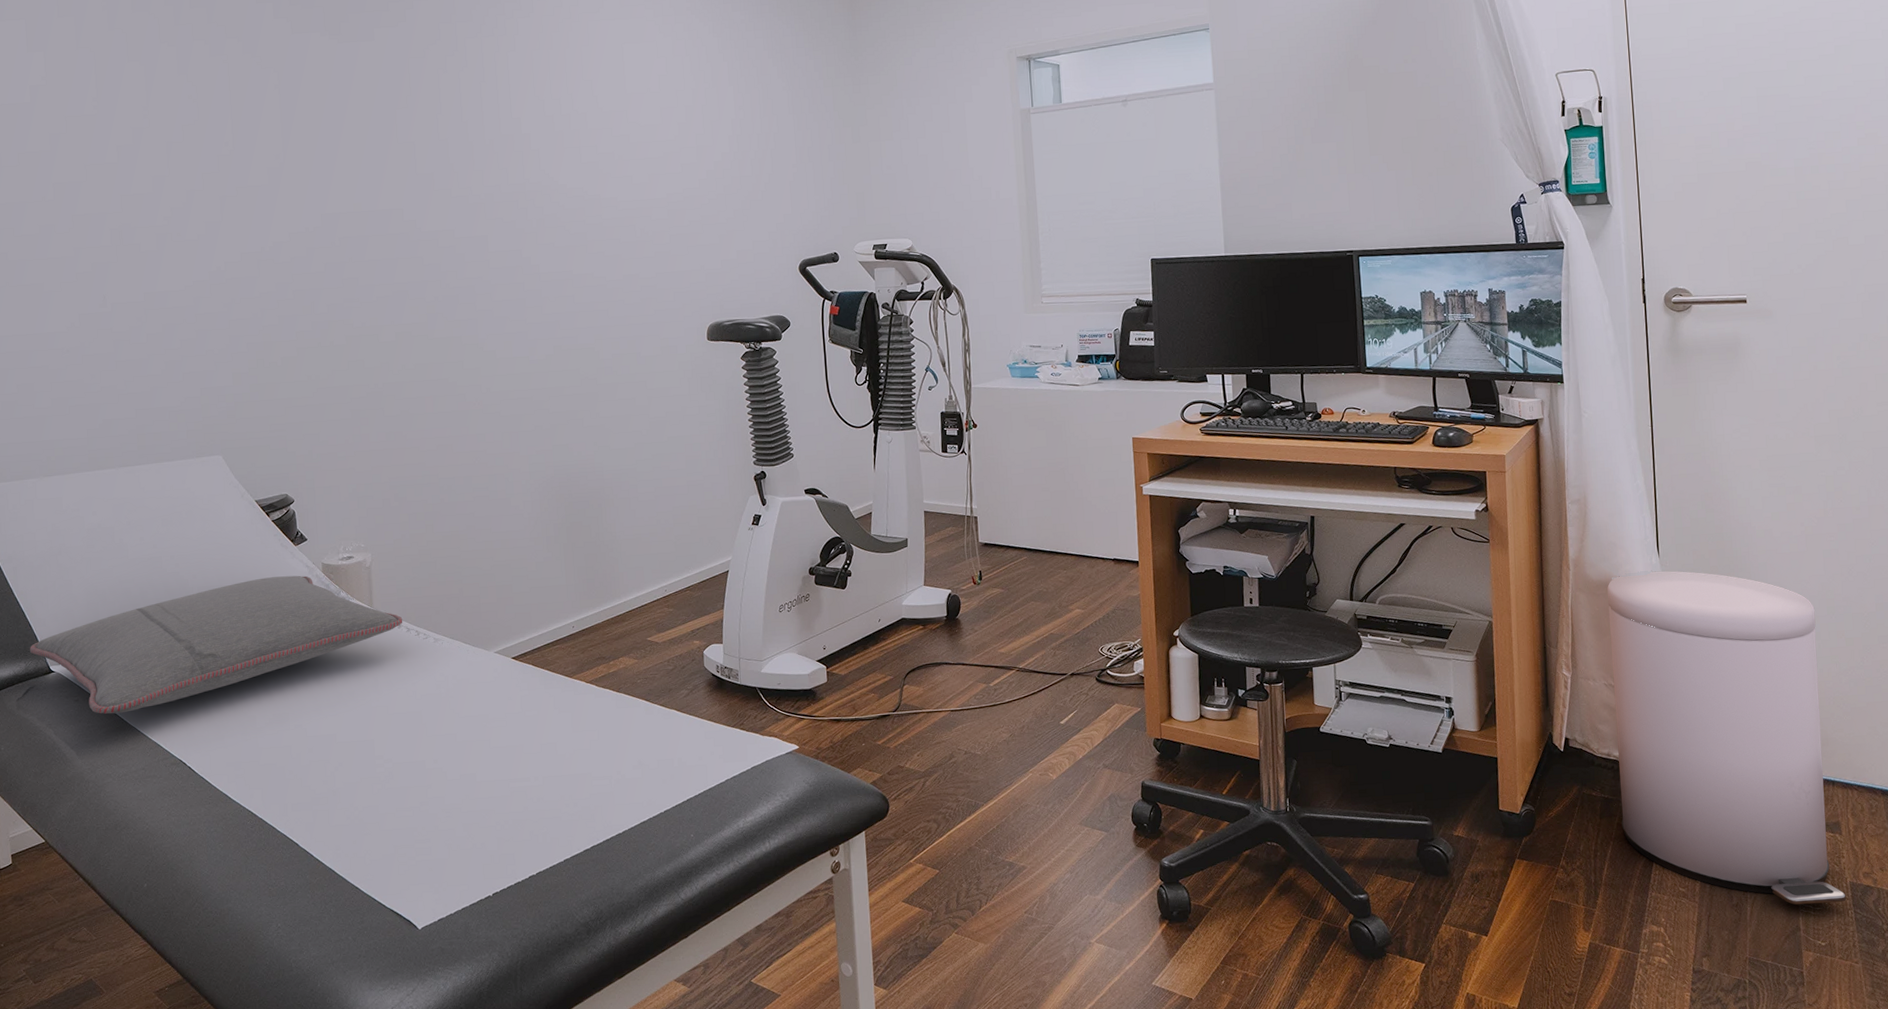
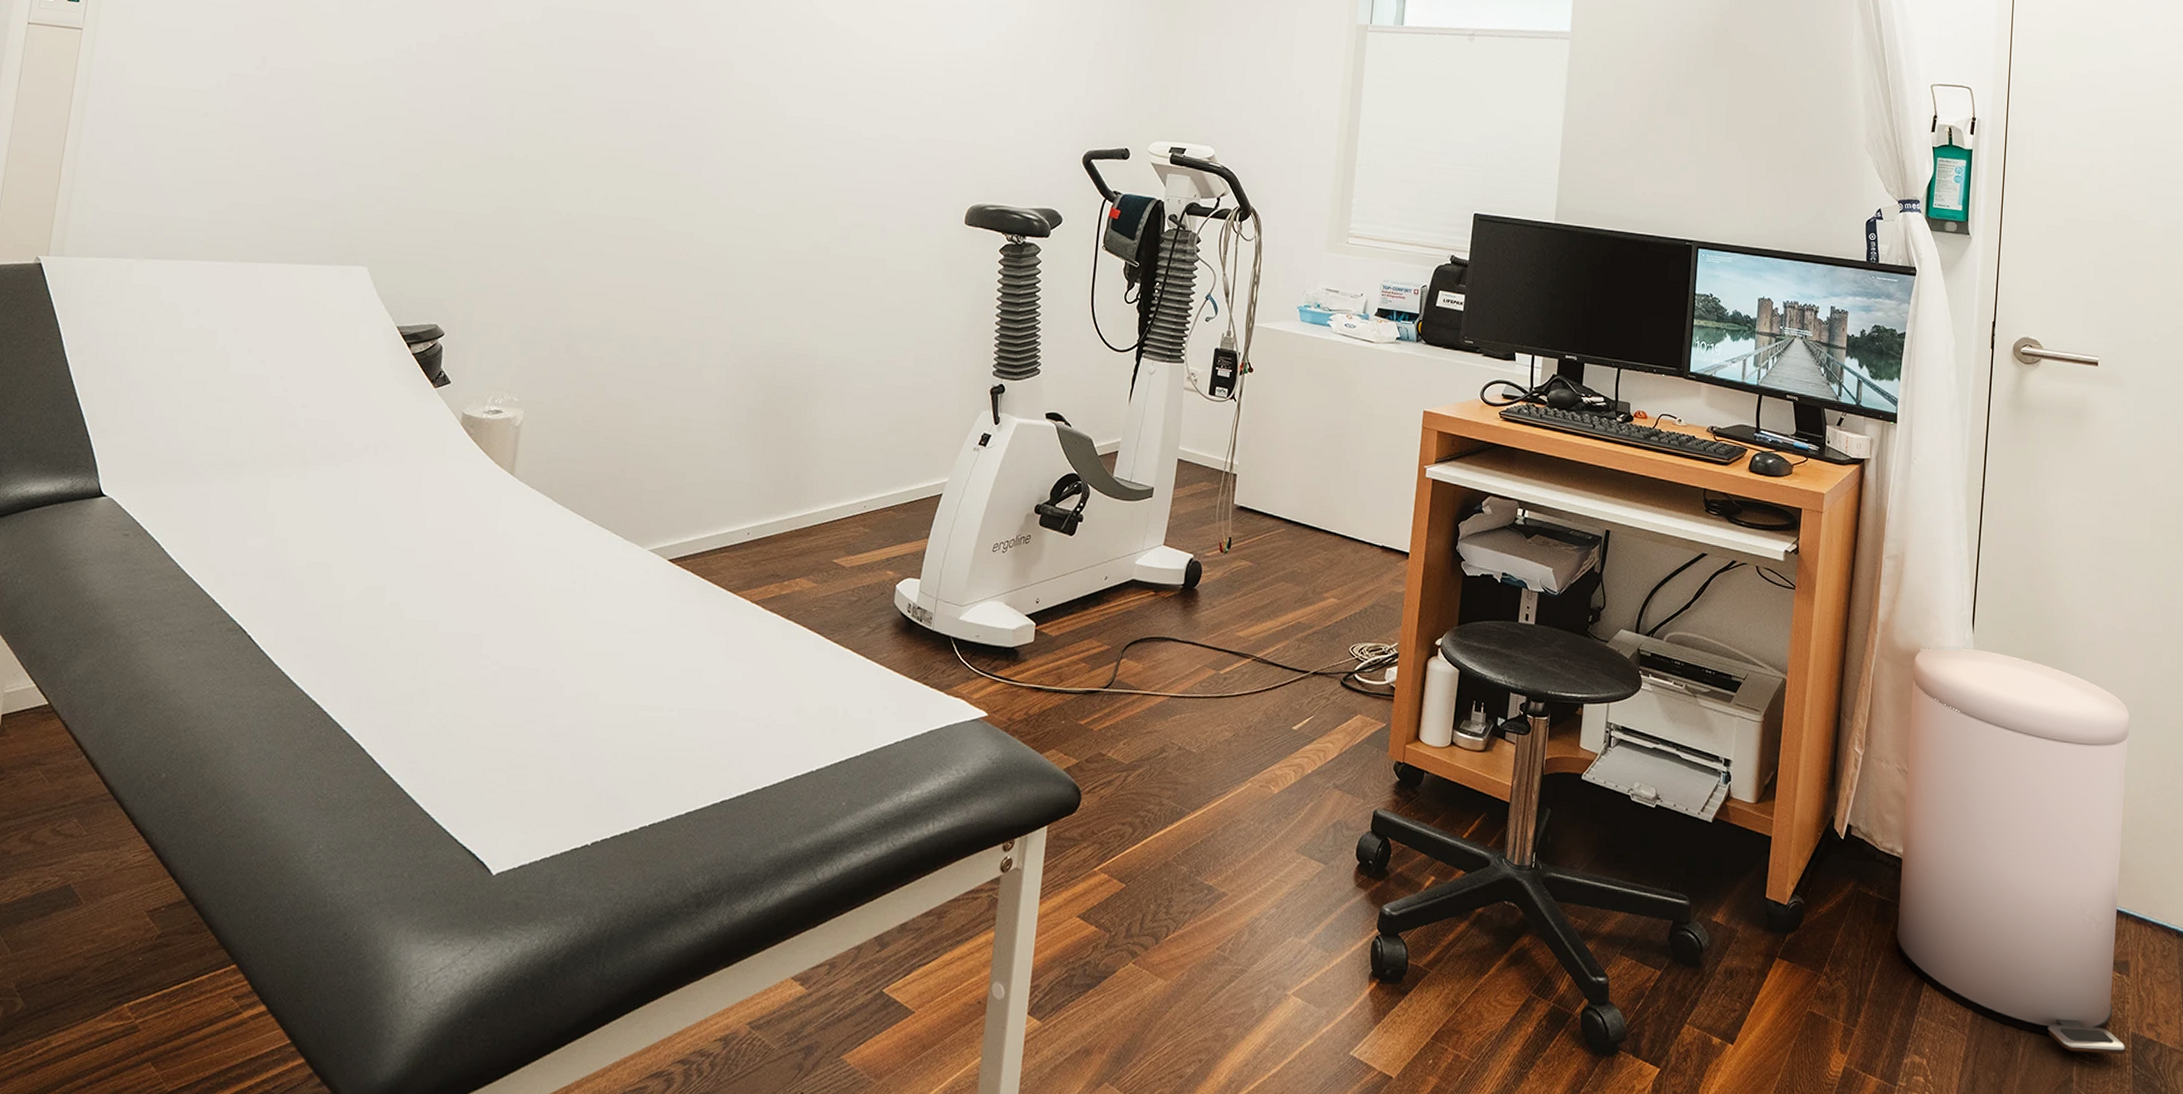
pillow: present [30,575,403,714] -> none [81,420,547,559]

